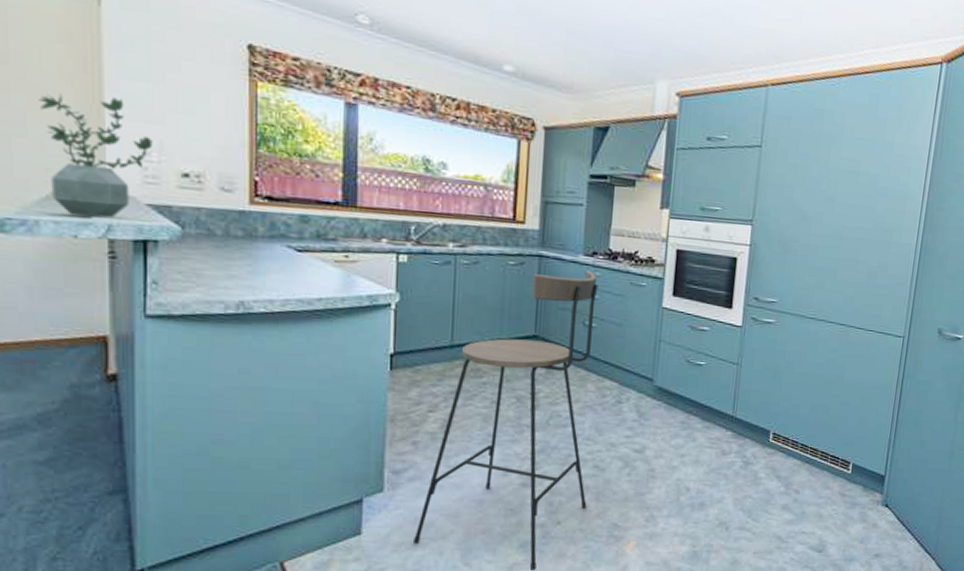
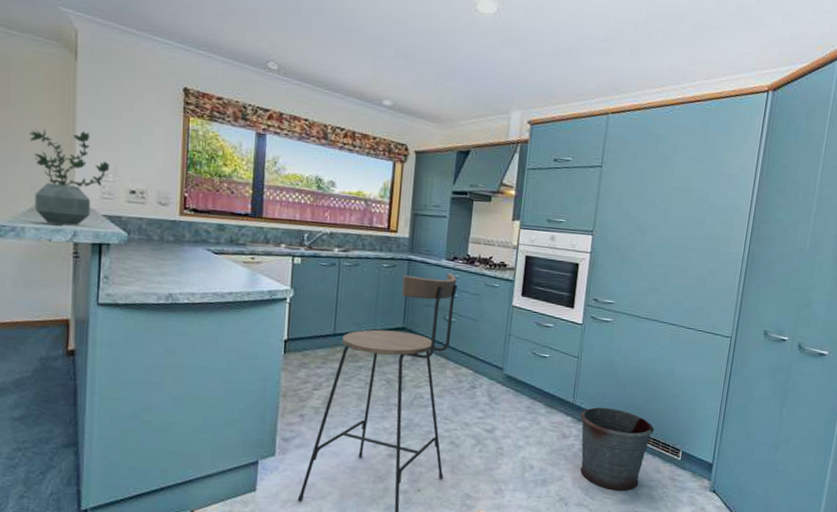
bucket: none [740,419,822,510] -> present [579,407,654,491]

